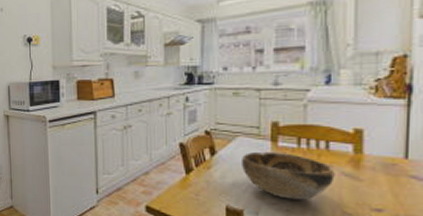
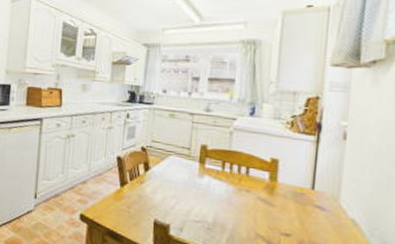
decorative bowl: present [240,151,335,200] -> none [170,171,252,220]

